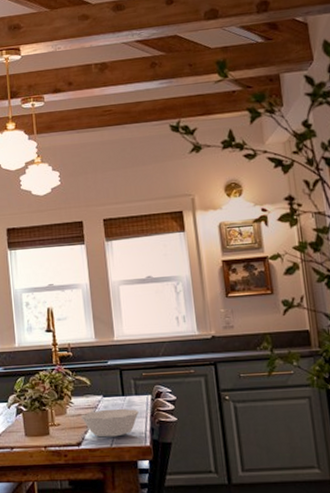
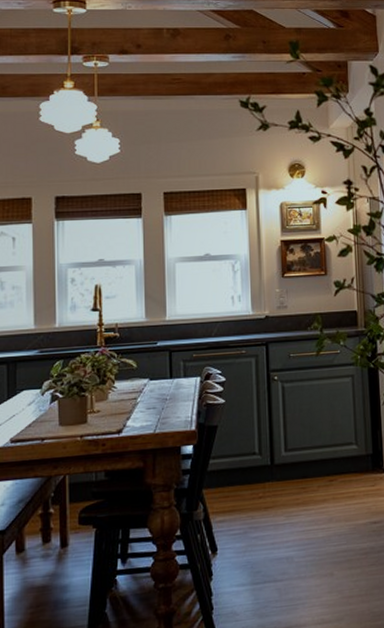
bowl: present [80,408,139,438] -> none [123,391,186,423]

